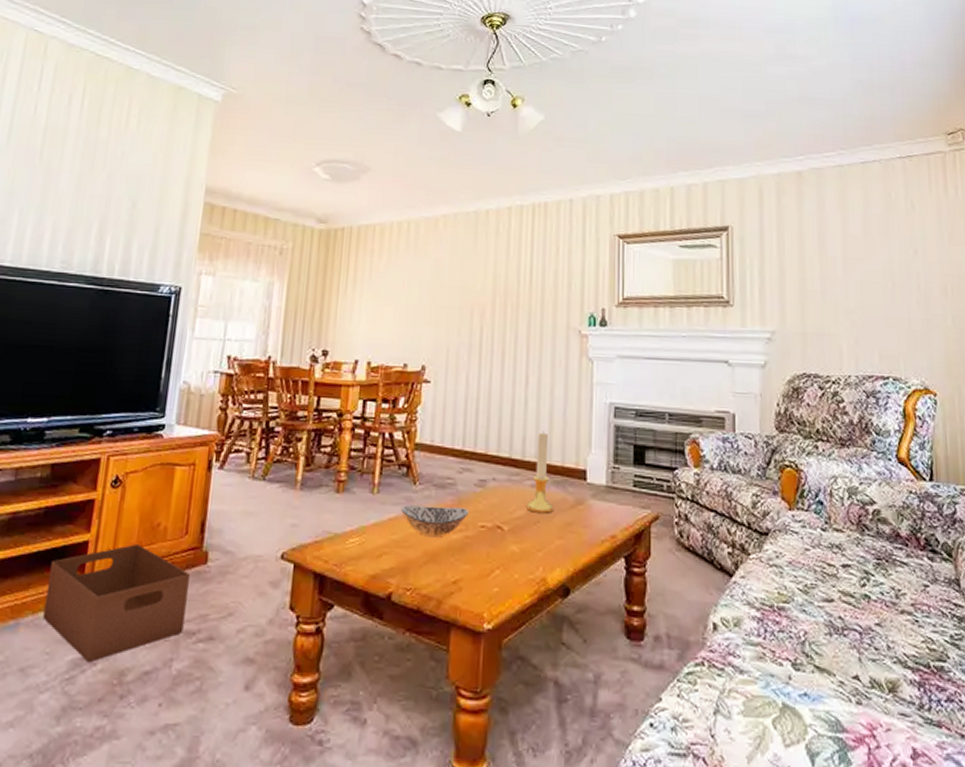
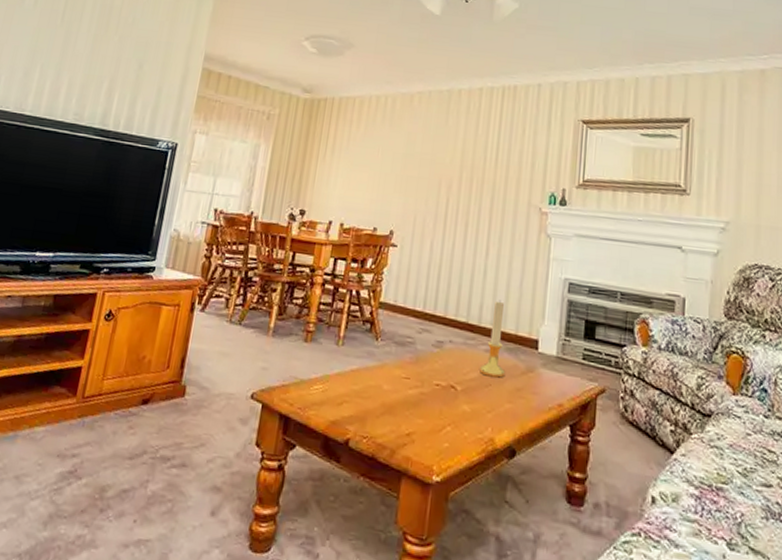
storage basket: present [43,544,190,663] -> none [38,373,169,477]
decorative bowl: present [401,505,469,538] -> none [363,358,426,392]

